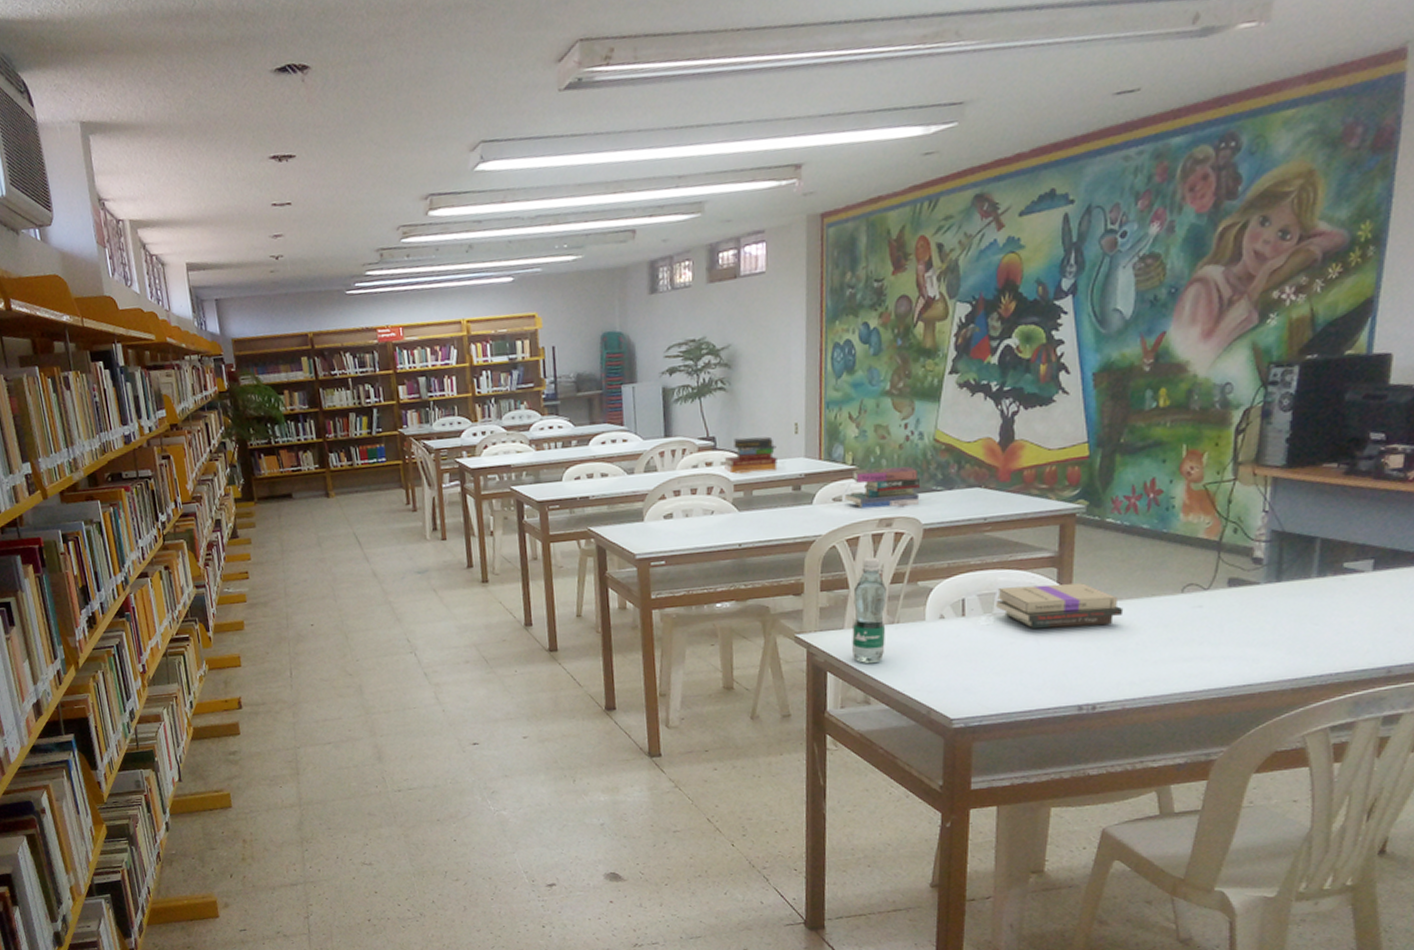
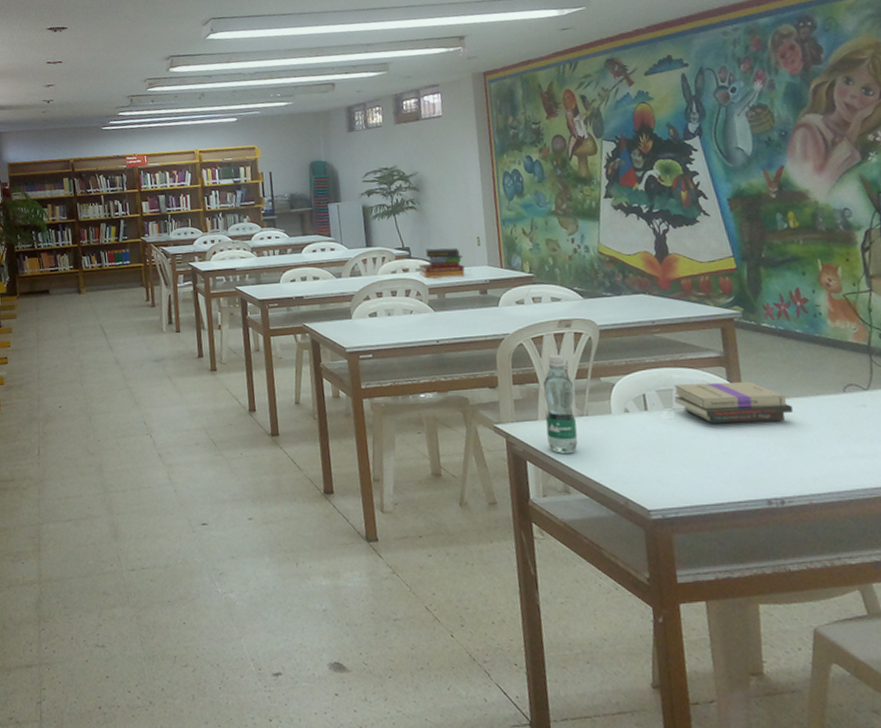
books: present [844,466,920,509] -> none [525,275,593,311]

